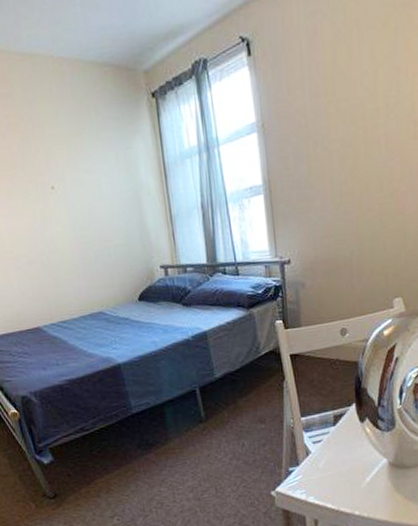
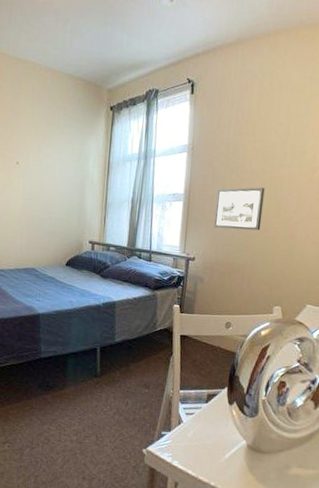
picture frame: none [302,158,363,220] -> present [214,187,265,231]

